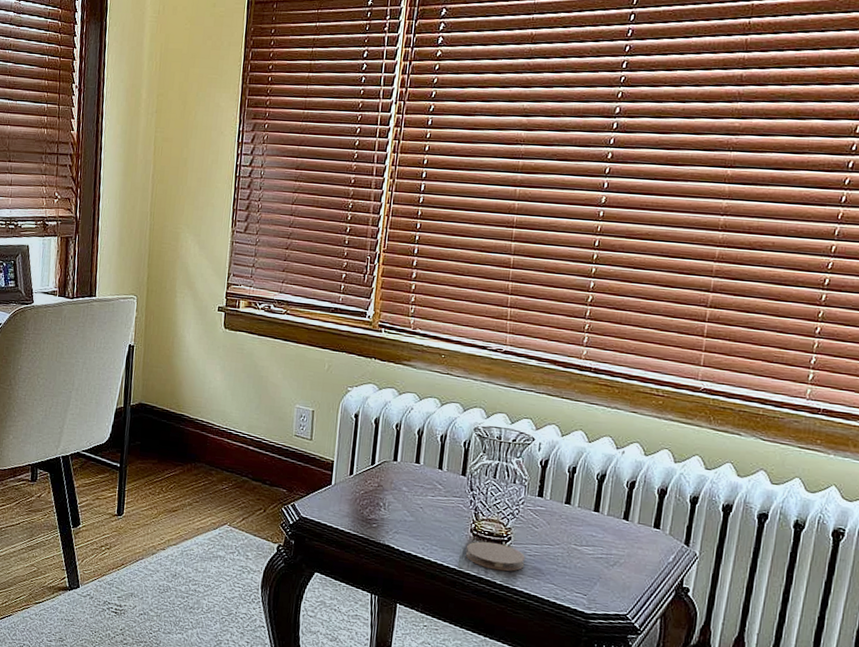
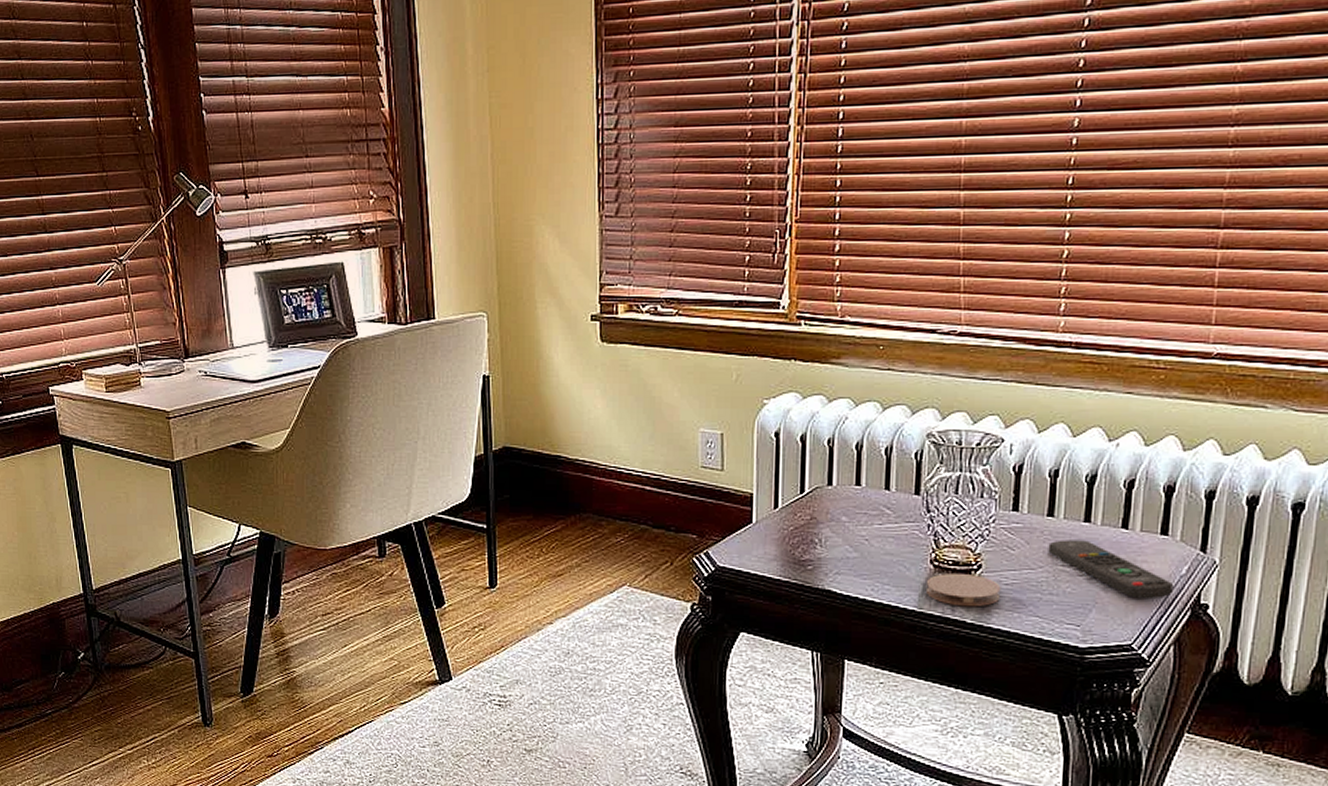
remote control: none [564,524,662,580] -> present [1048,540,1173,600]

